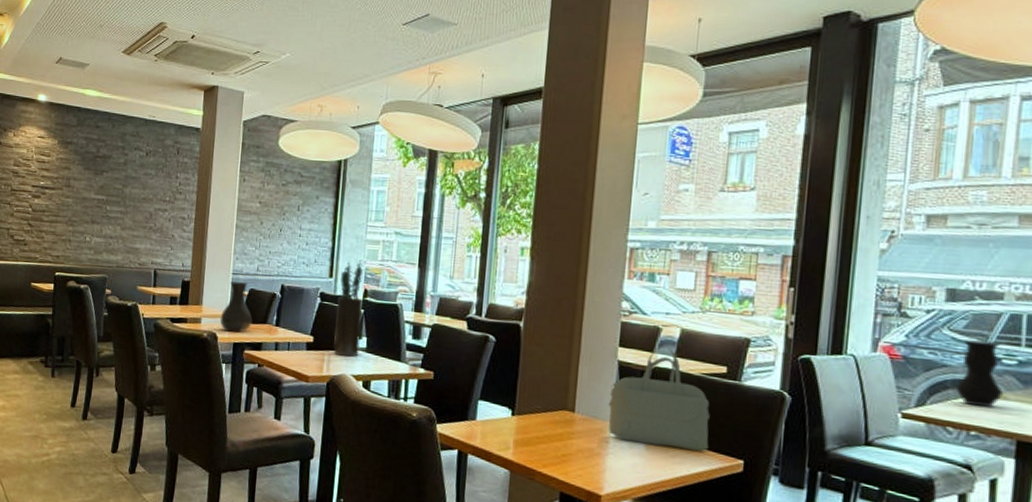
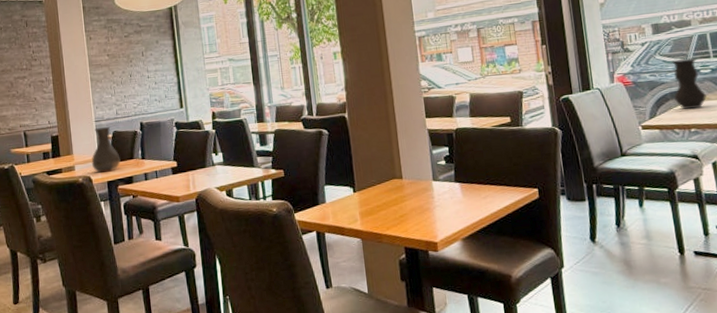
vase: present [333,260,364,358] -> none [190,88,218,174]
handbag: present [608,346,711,452] -> none [426,110,510,193]

